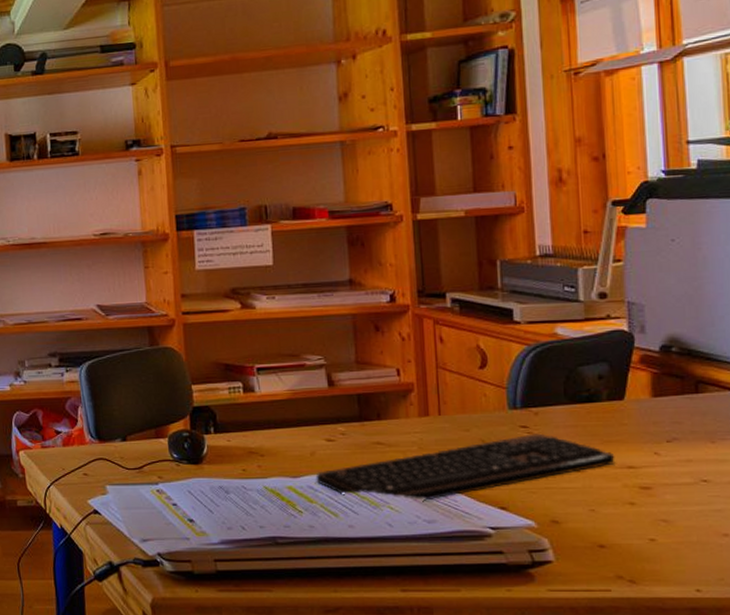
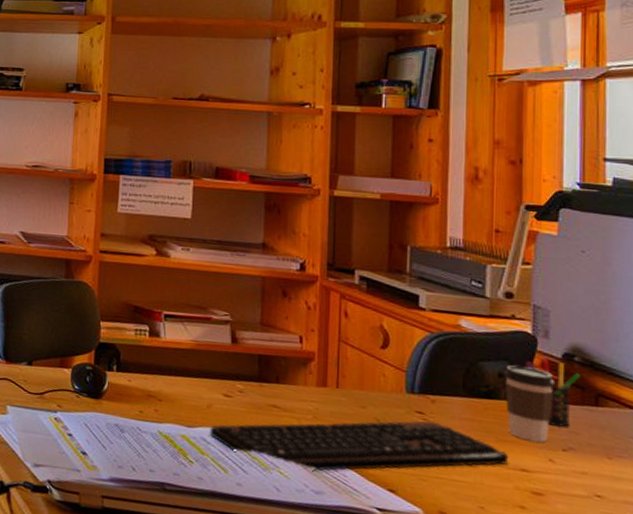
coffee cup: none [603,364,654,438] -> present [503,365,554,443]
pen holder: none [624,353,679,419] -> present [526,358,580,427]

